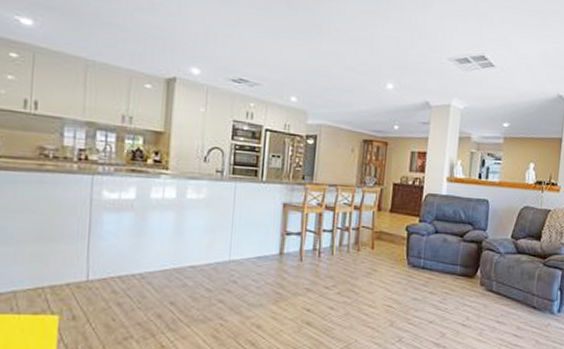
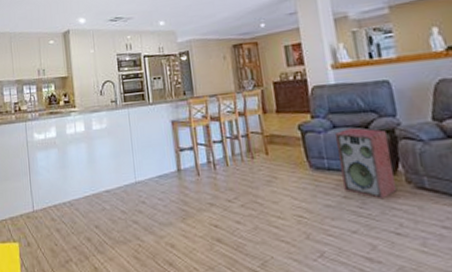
speaker: none [432,235,475,297] -> present [334,128,396,200]

